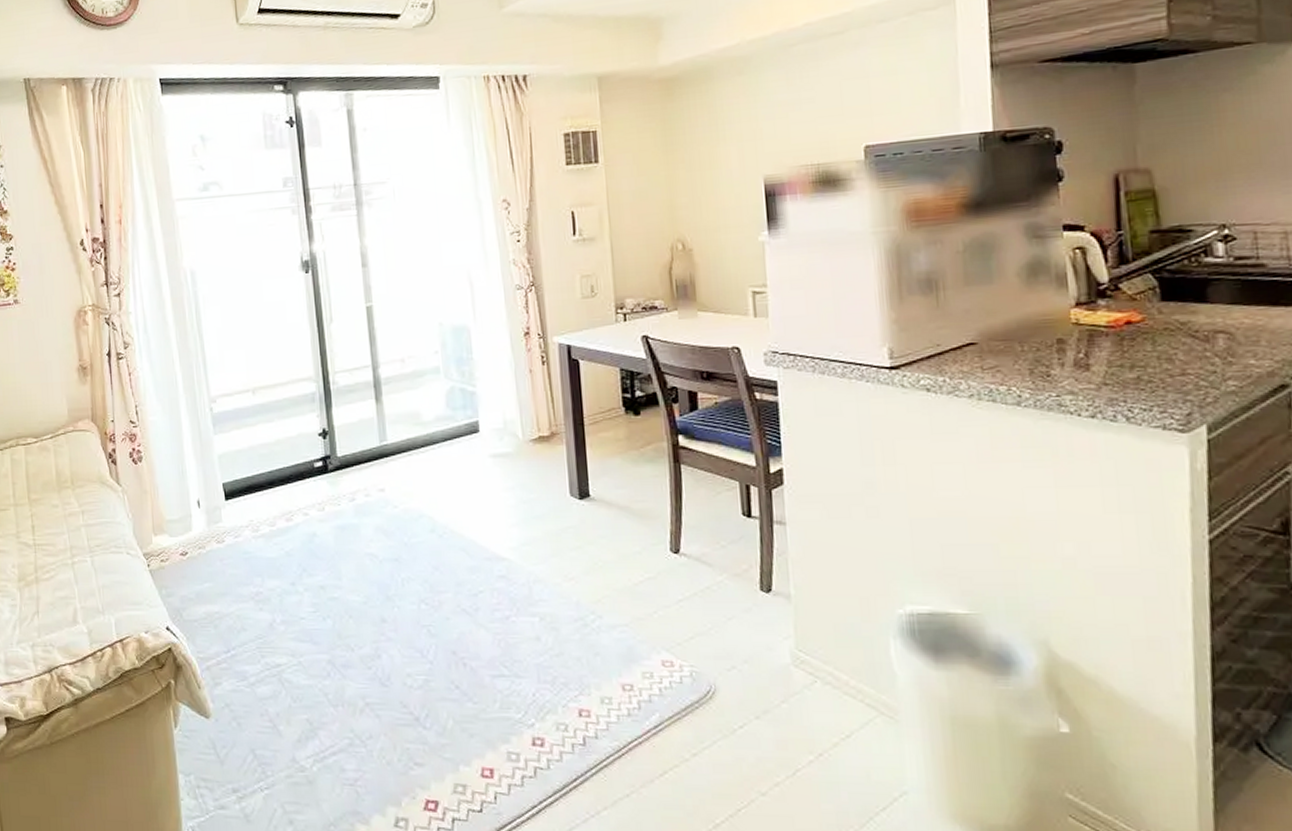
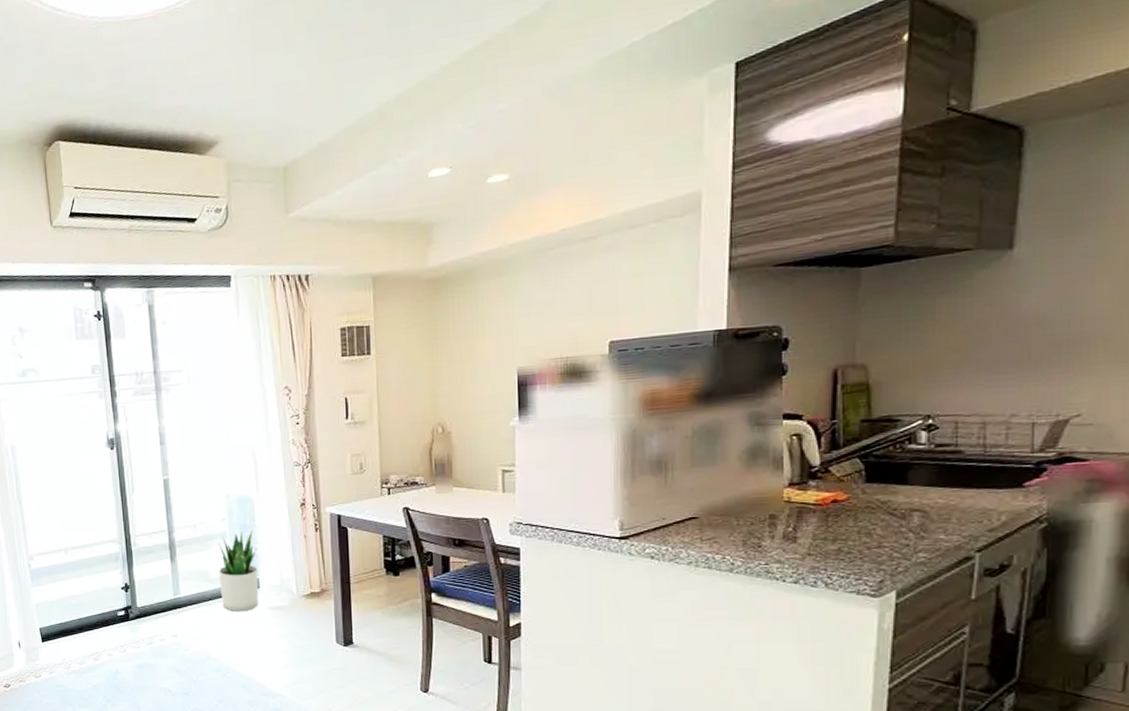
planter: none [431,365,479,461] -> present [219,531,259,612]

